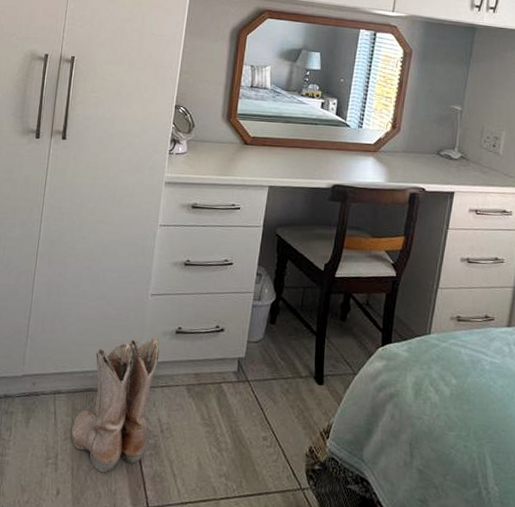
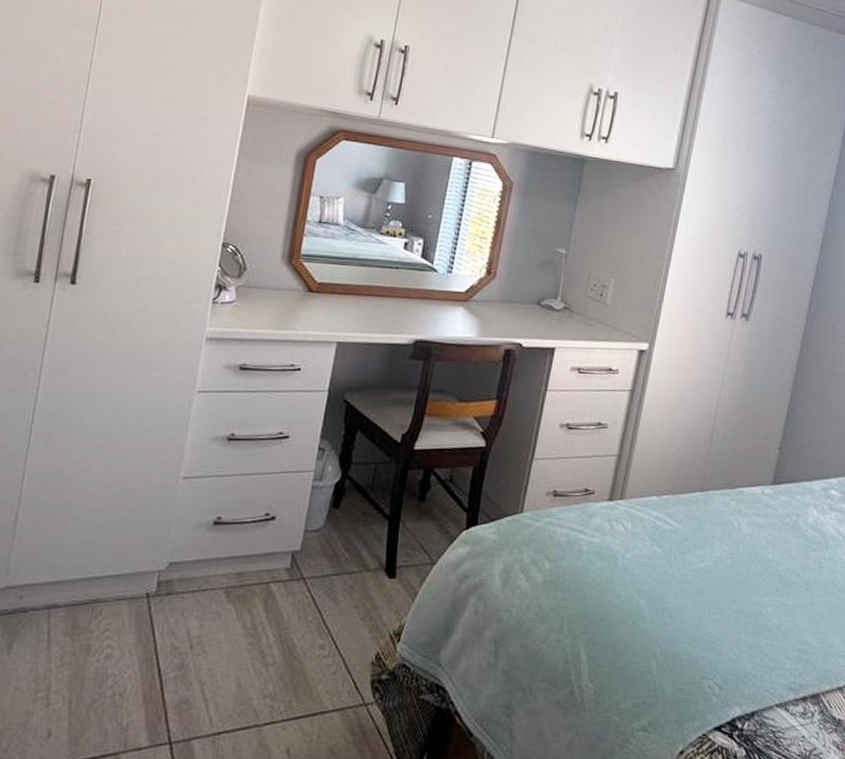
boots: present [70,336,160,473] -> none [68,530,192,703]

